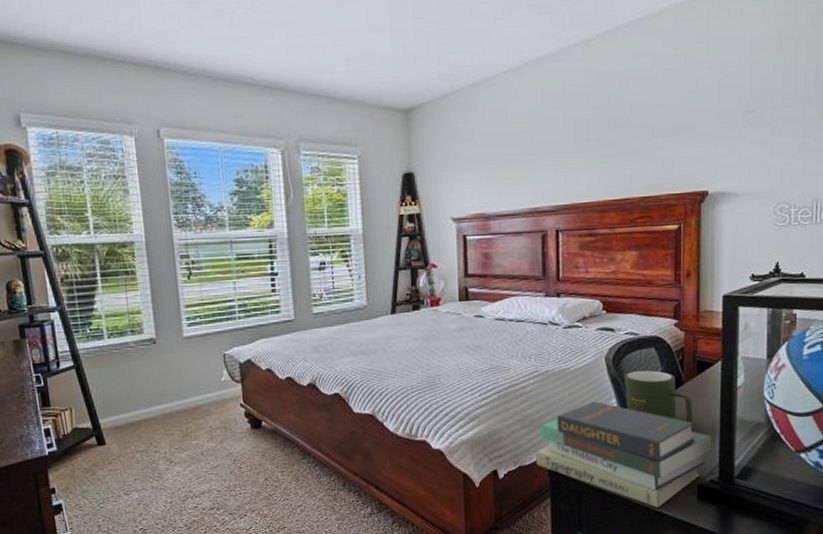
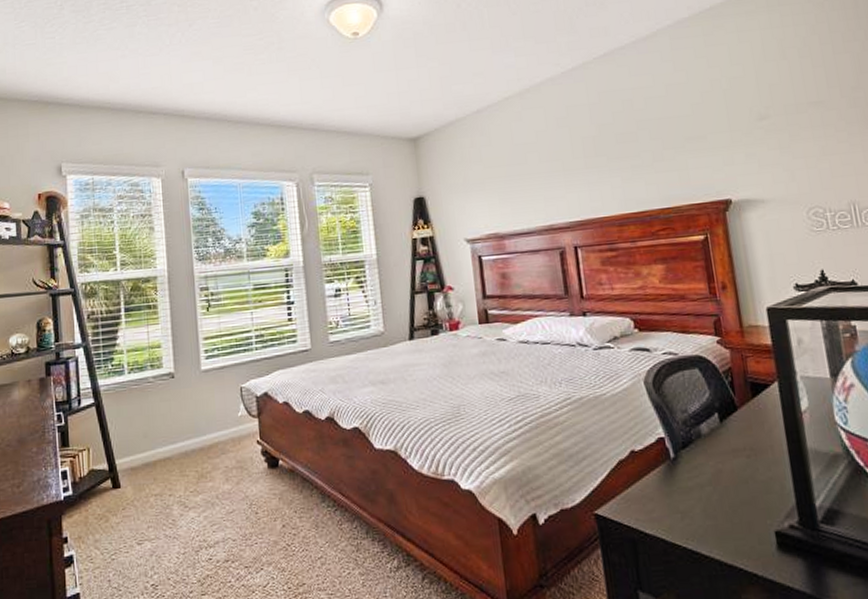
books: present [536,401,712,508] -> none [578,431,785,561]
mug: present [625,370,693,423] -> none [668,393,756,456]

